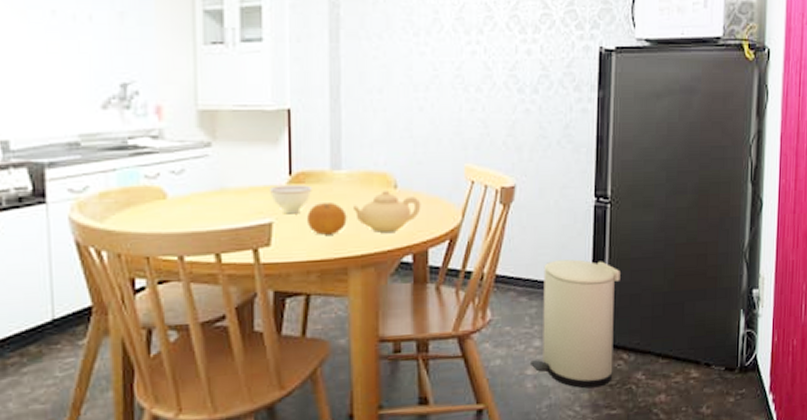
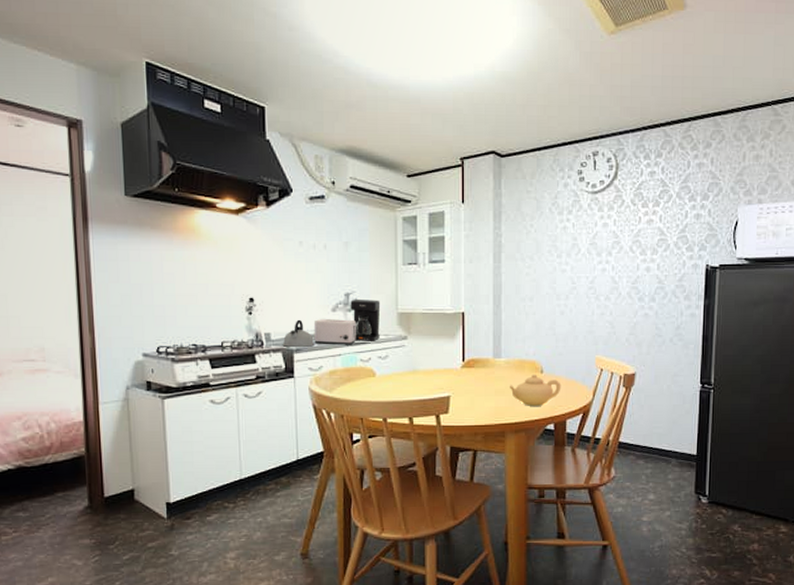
kettle: none [27,120,76,161] -> present [282,319,314,348]
toaster: none [74,118,139,156] -> present [313,318,357,345]
coffee maker: none [128,92,173,150] -> present [350,300,381,341]
bowl: present [269,185,312,215] -> none [448,369,479,390]
fruit: present [308,203,347,235] -> none [476,383,505,407]
pedal bin: present [529,259,620,389] -> none [645,432,721,535]

